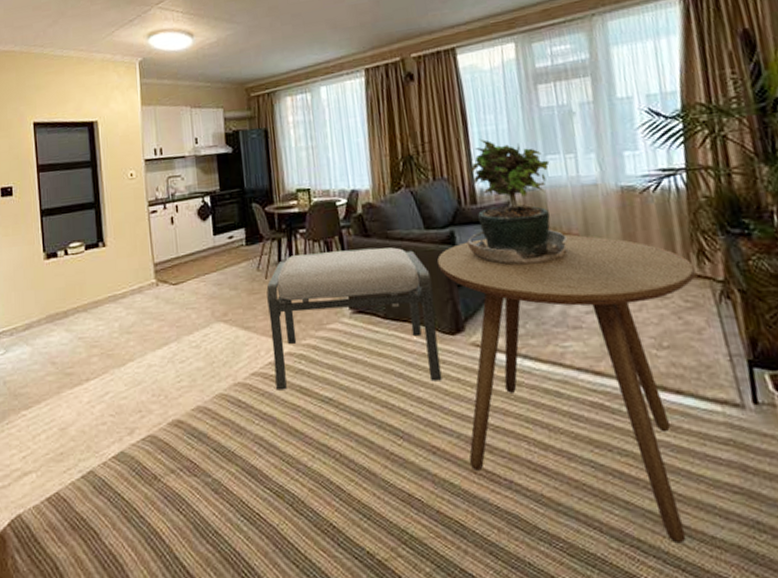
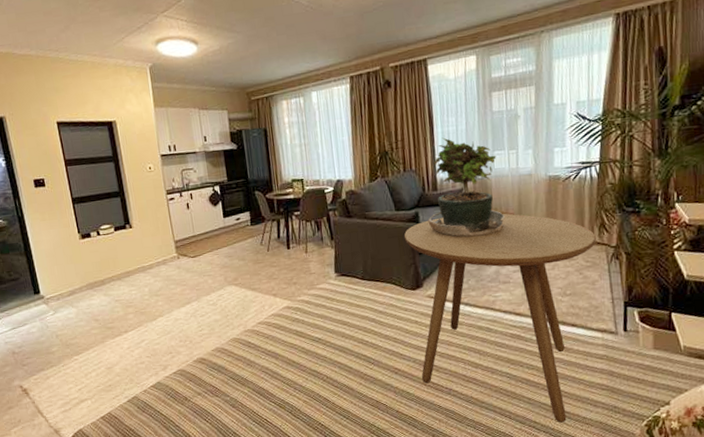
ottoman: present [266,247,443,391] -> none [268,225,405,334]

